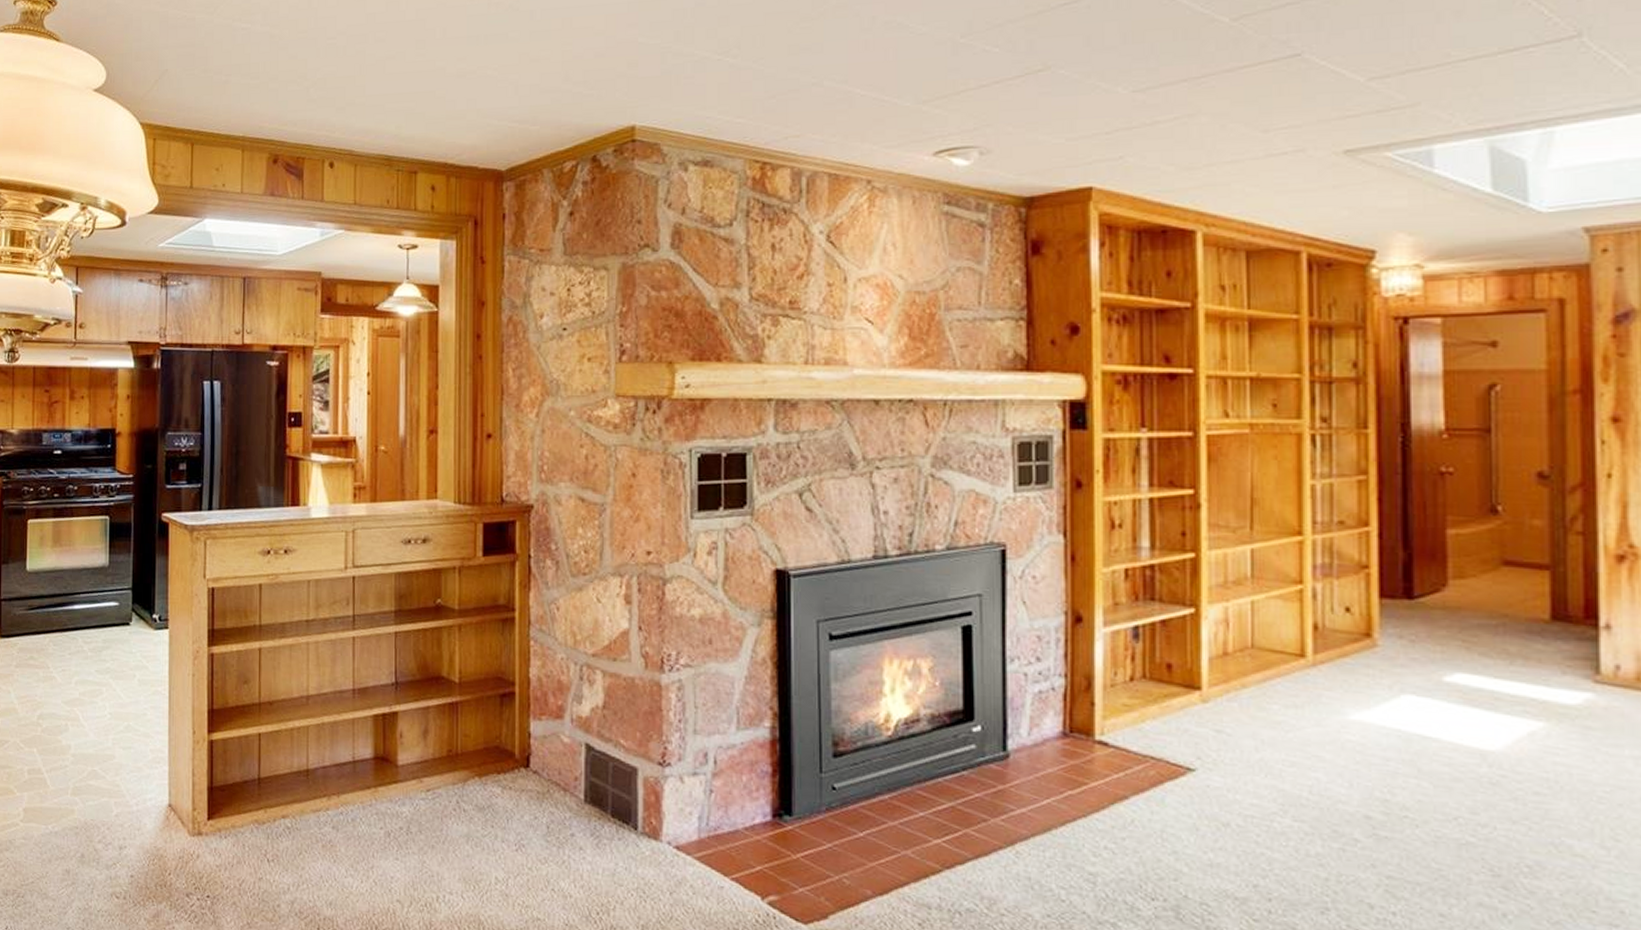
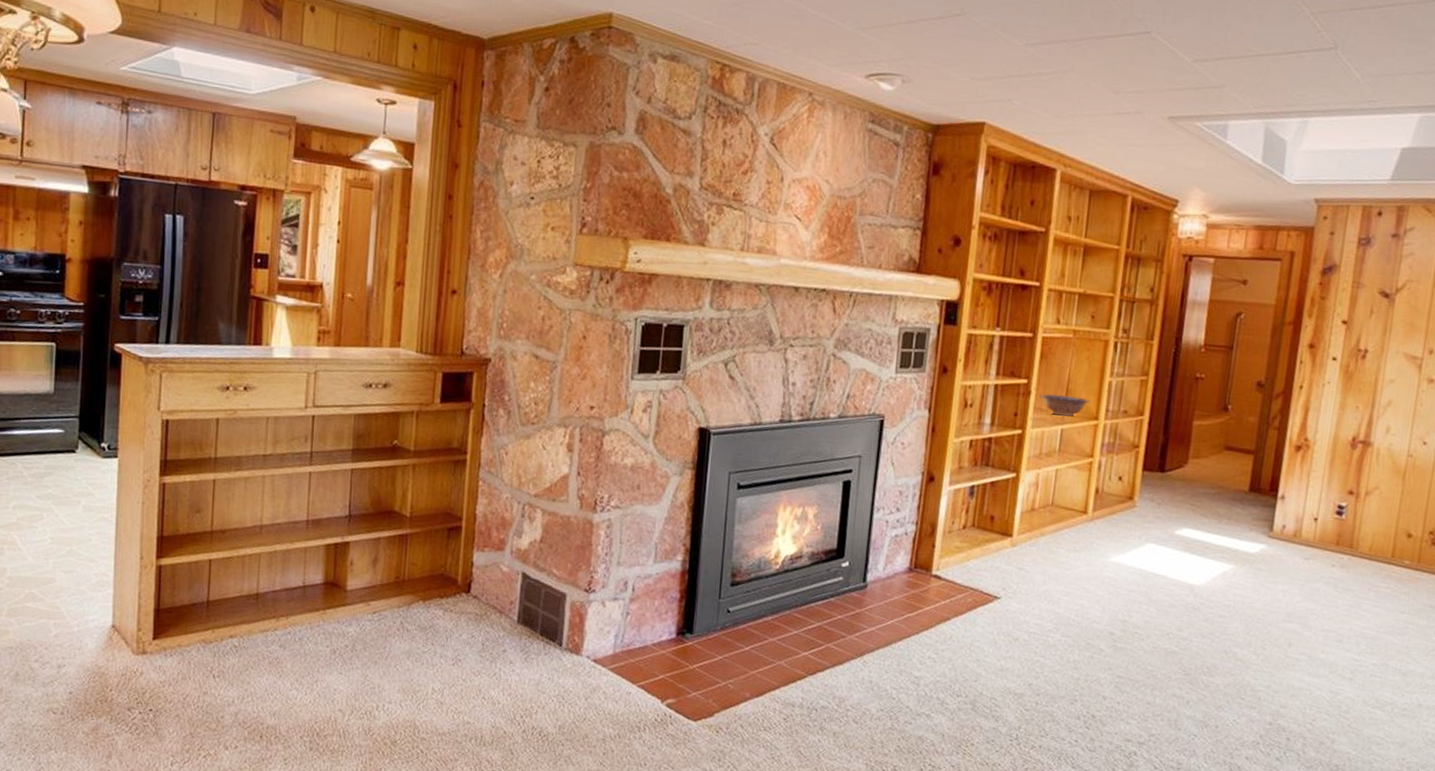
decorative bowl: none [1215,506,1287,533] -> present [1040,394,1090,417]

